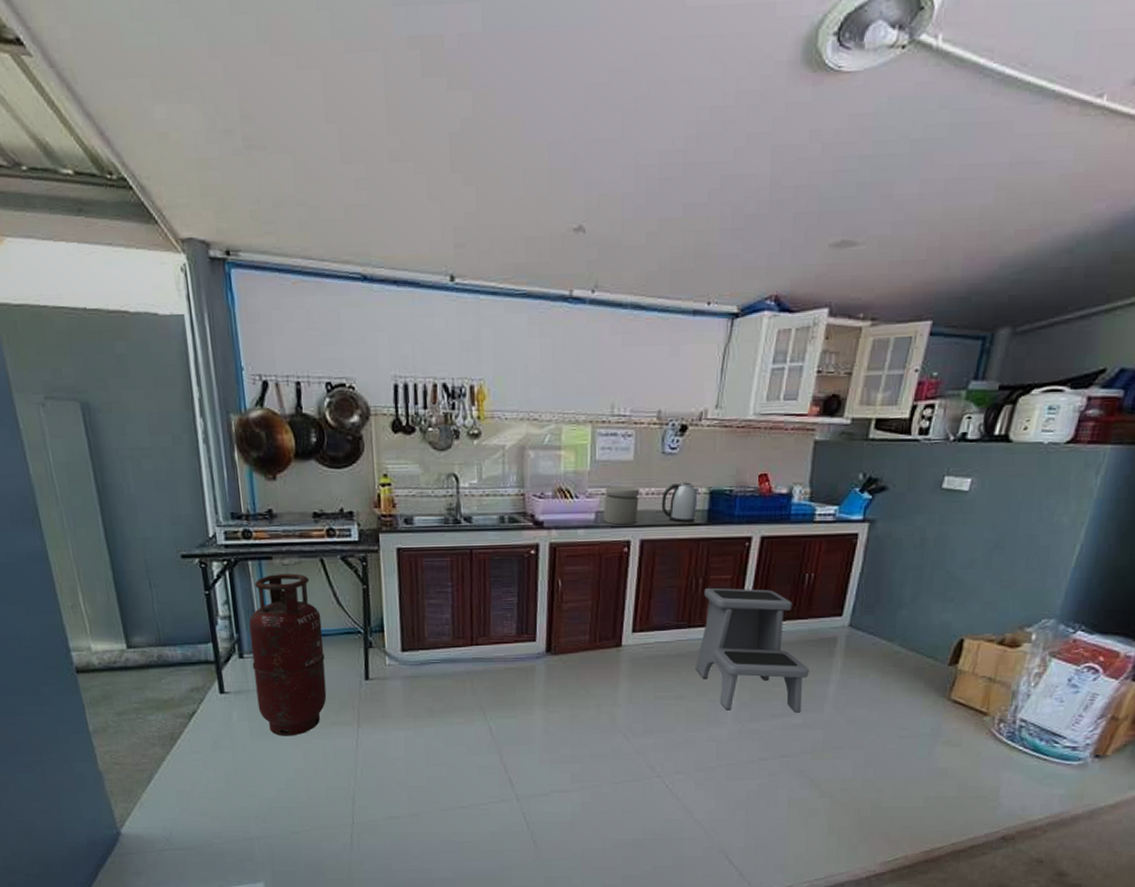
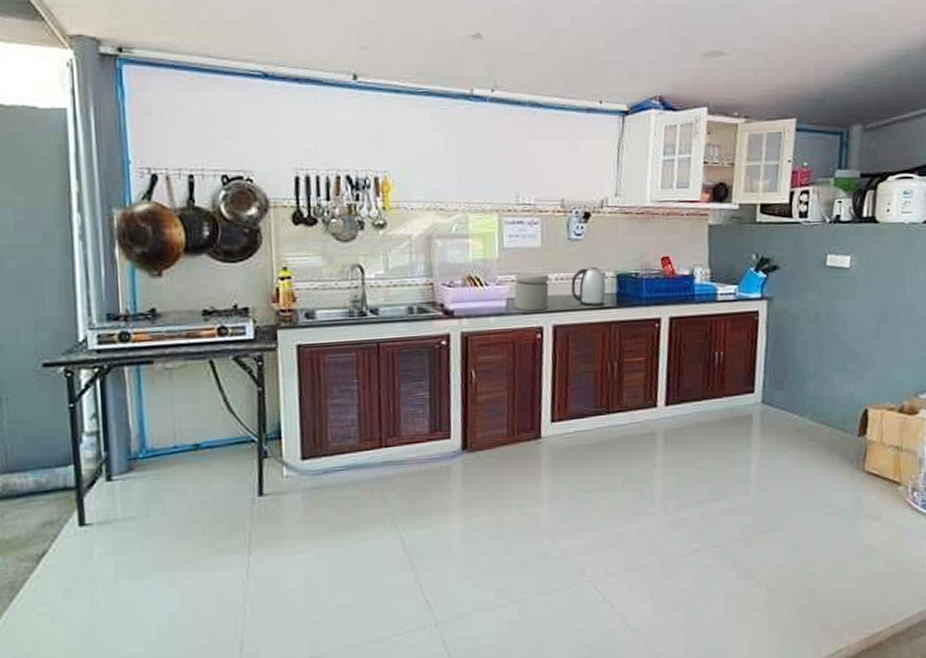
gas cylinder: present [249,573,327,736] -> none [121,378,212,573]
step stool: present [696,588,809,713] -> none [618,370,730,500]

